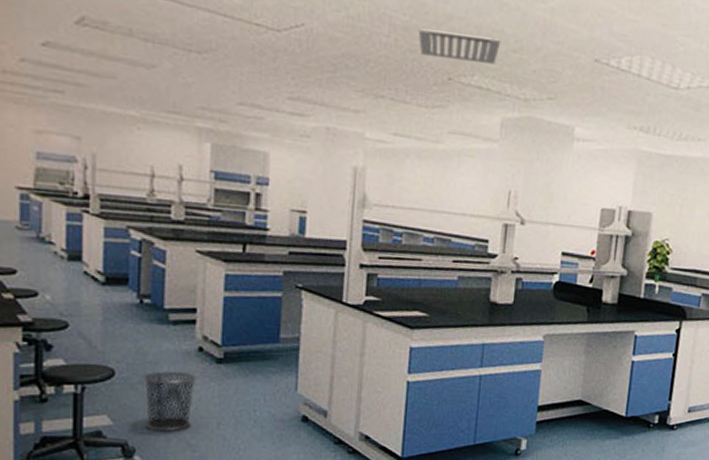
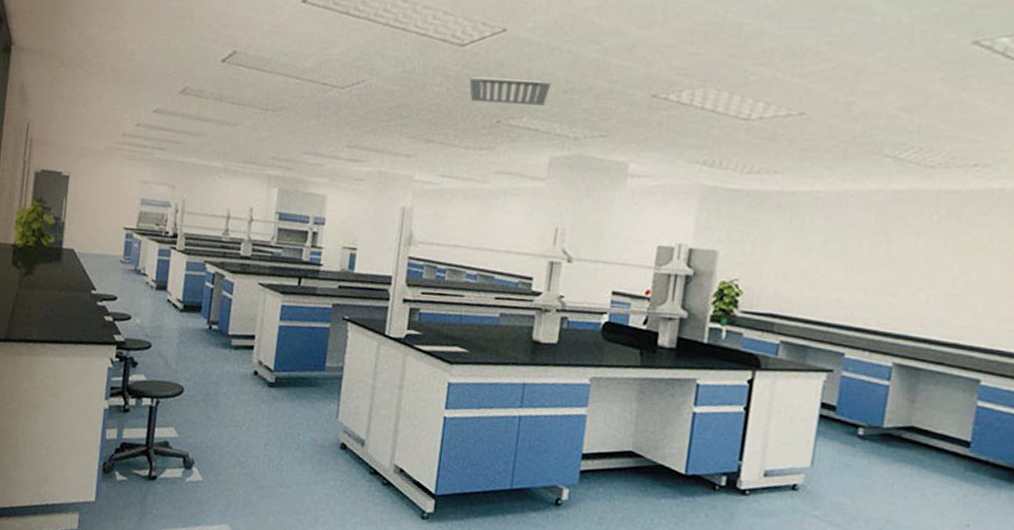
waste bin: present [143,370,196,432] -> none [204,391,250,448]

